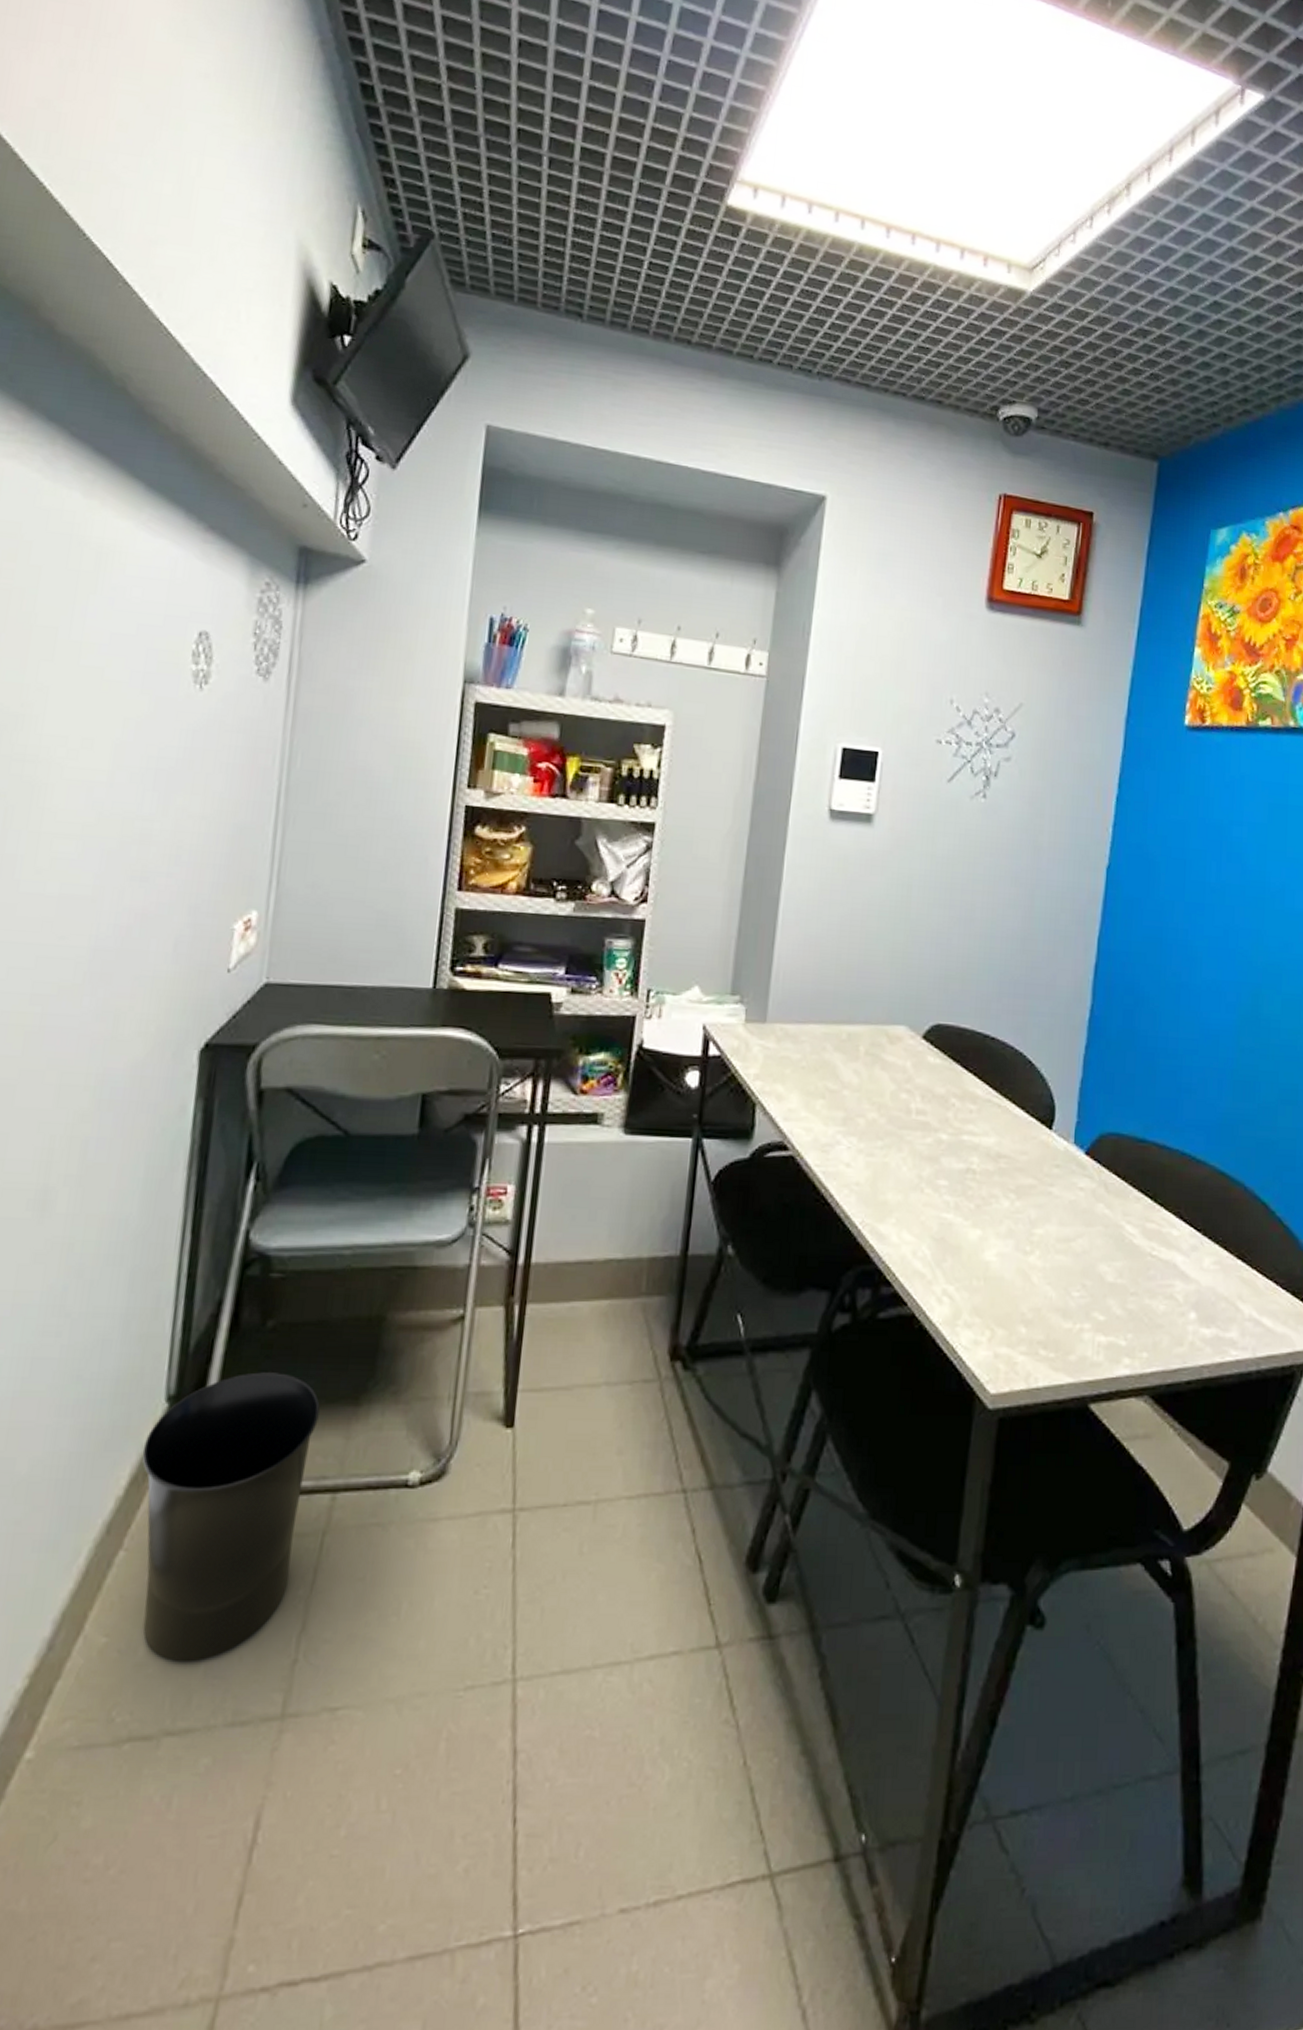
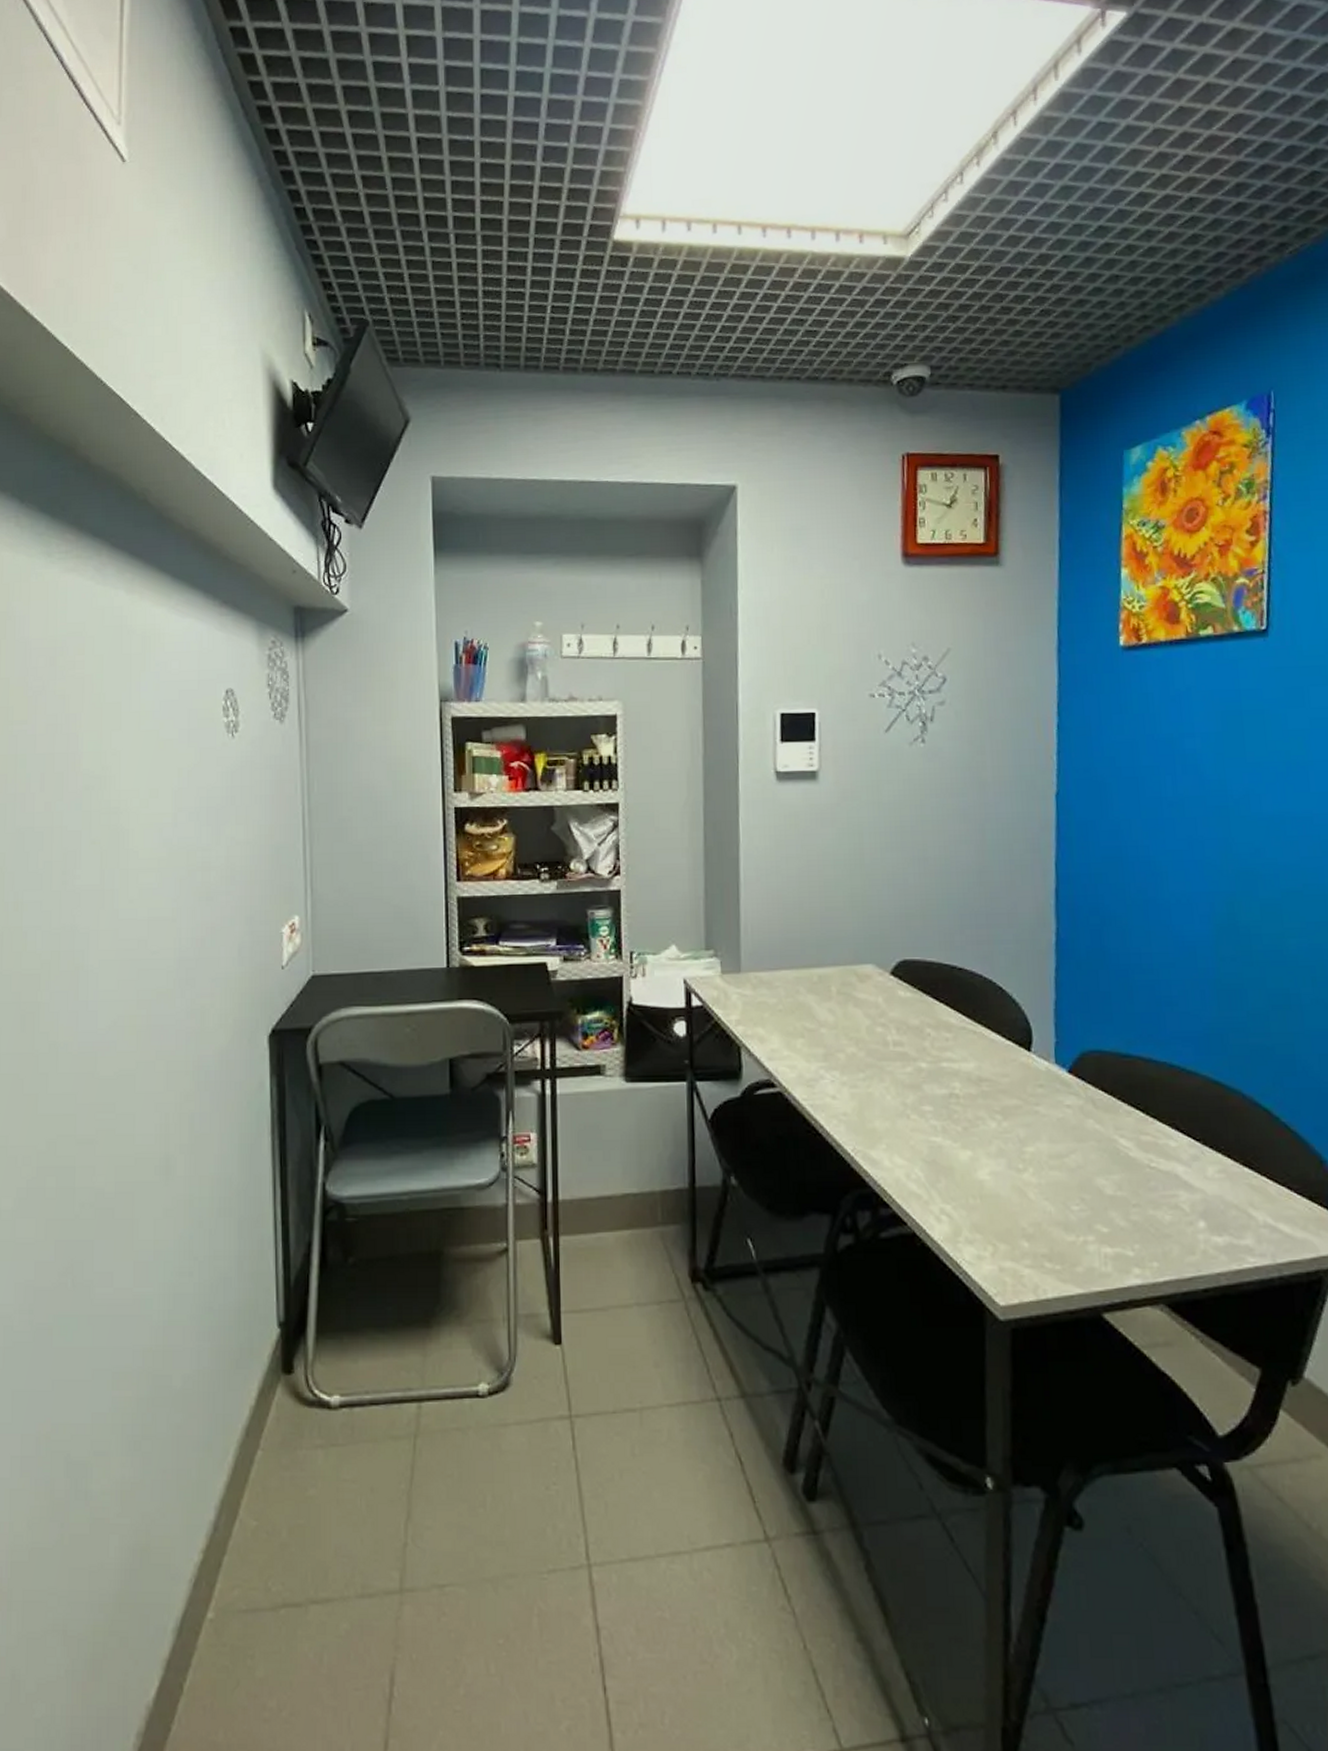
waste bin: present [142,1372,320,1663] -> none [265,1301,399,1544]

